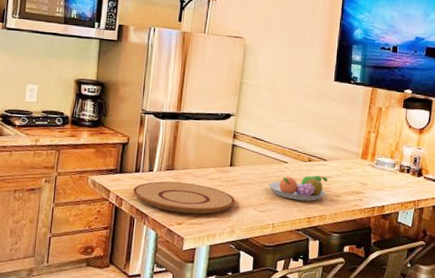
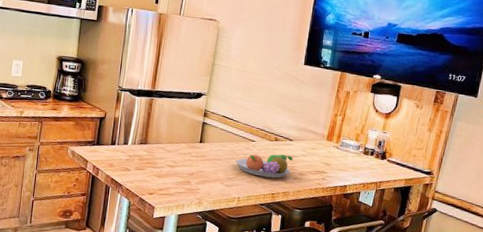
plate: present [132,181,236,214] -> none [108,154,204,186]

